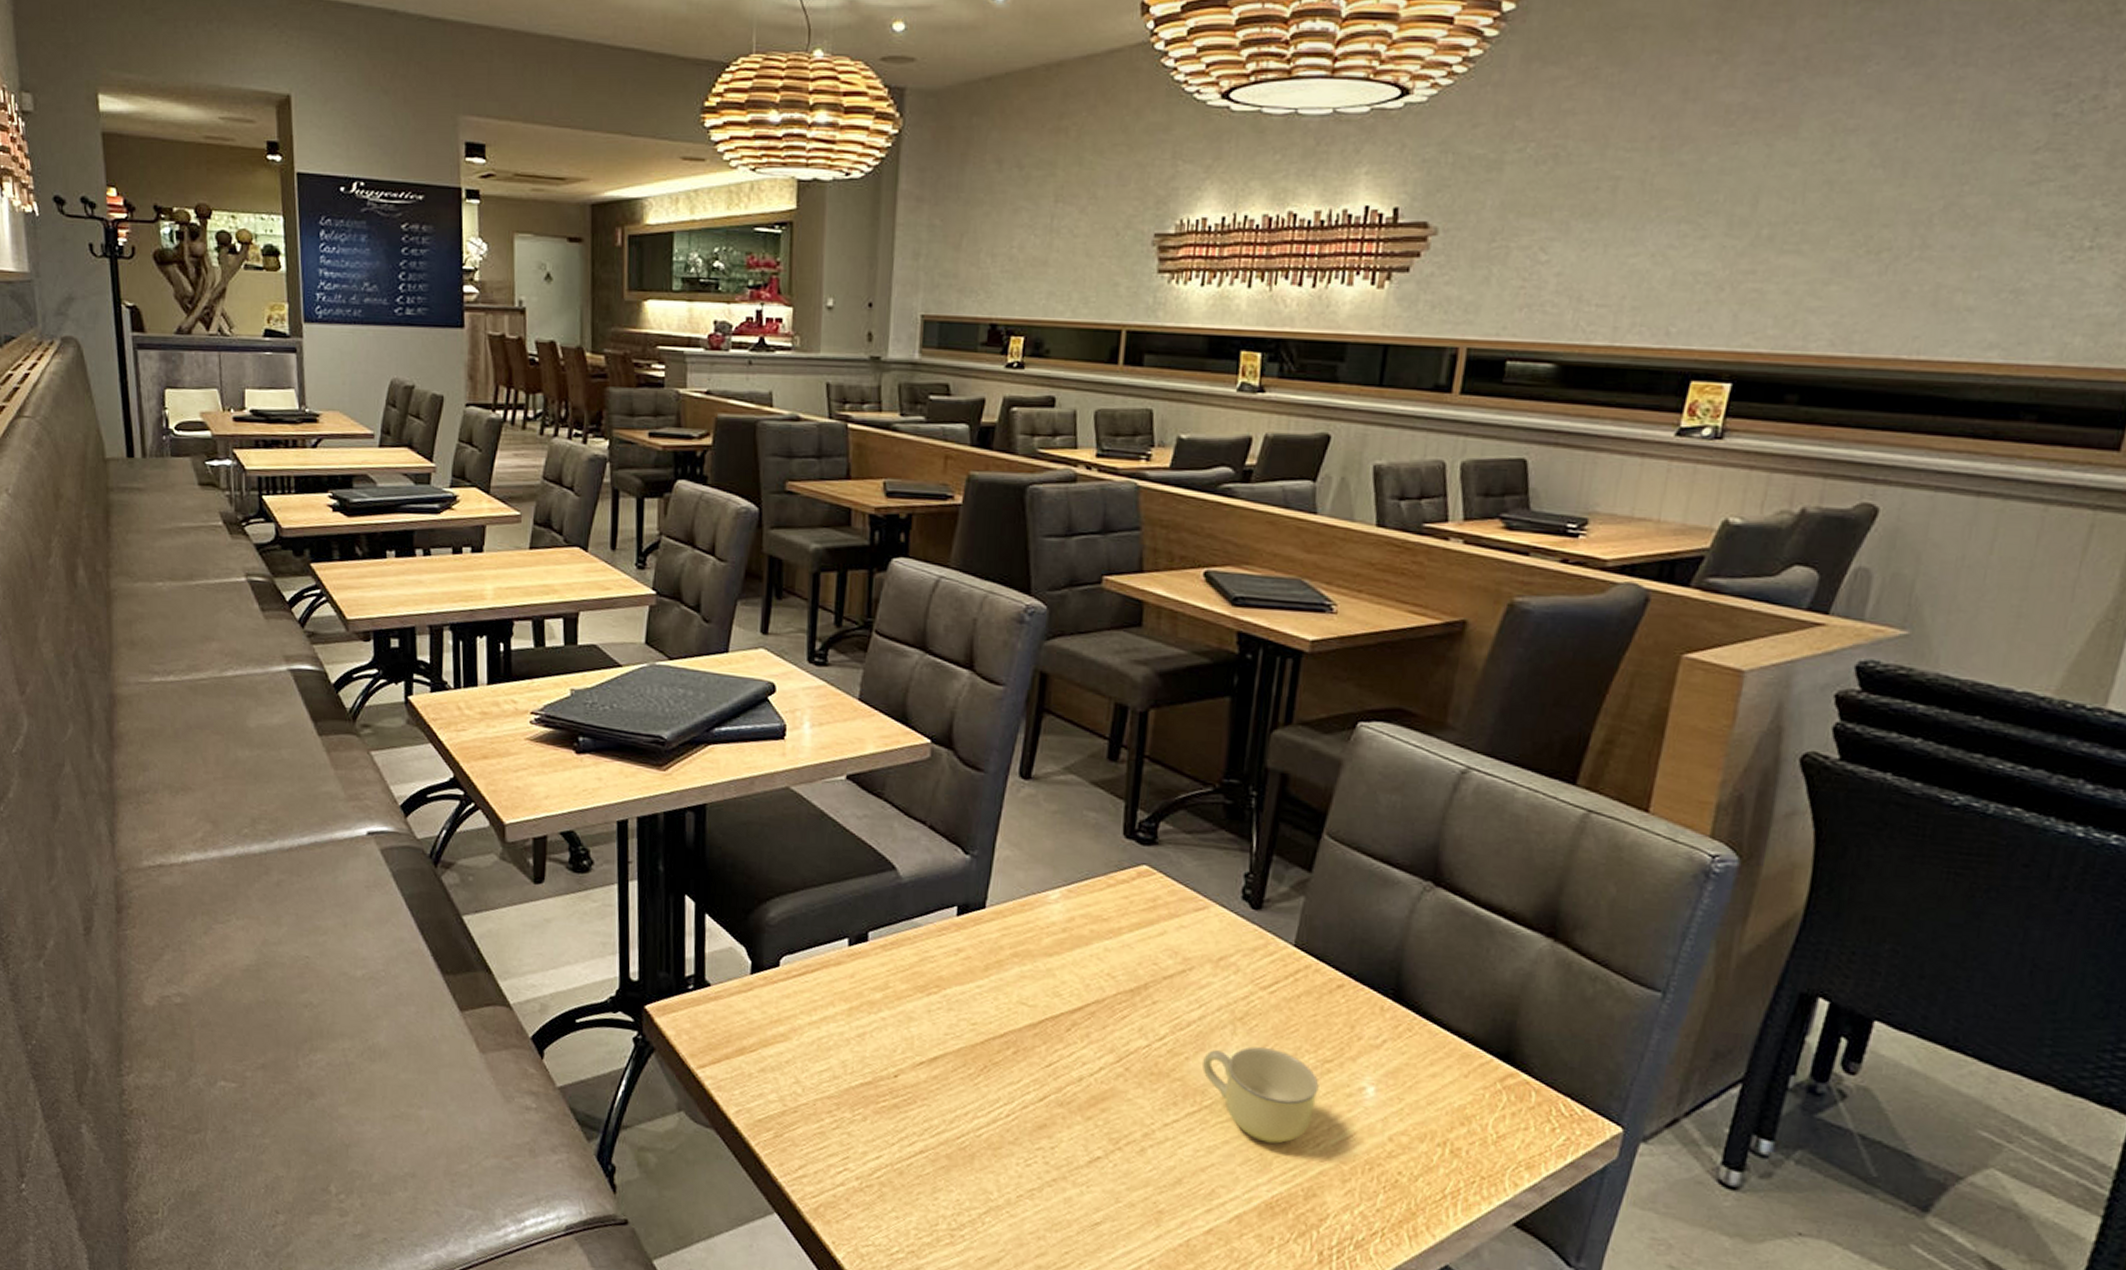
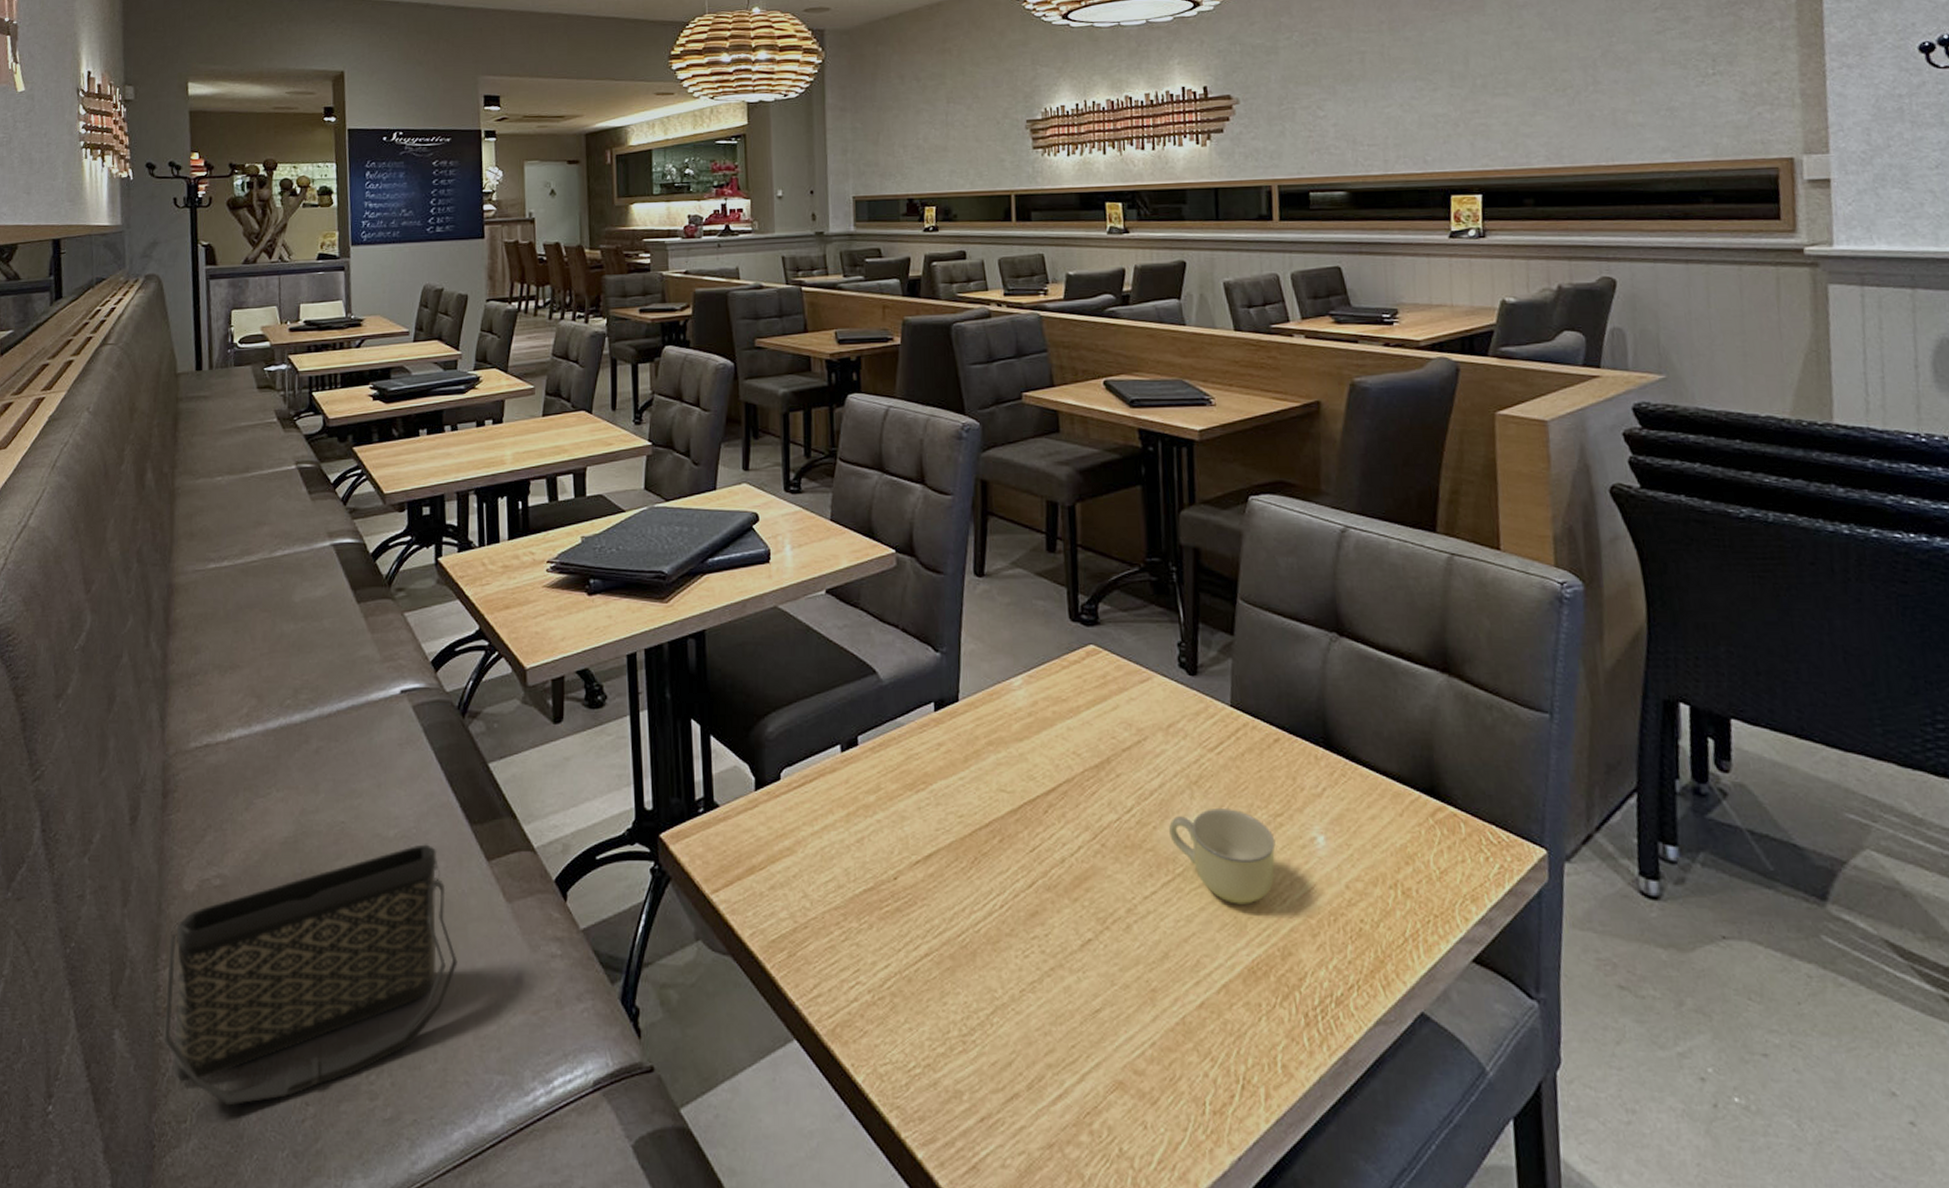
handbag: none [131,987,428,1205] -> present [163,844,458,1106]

